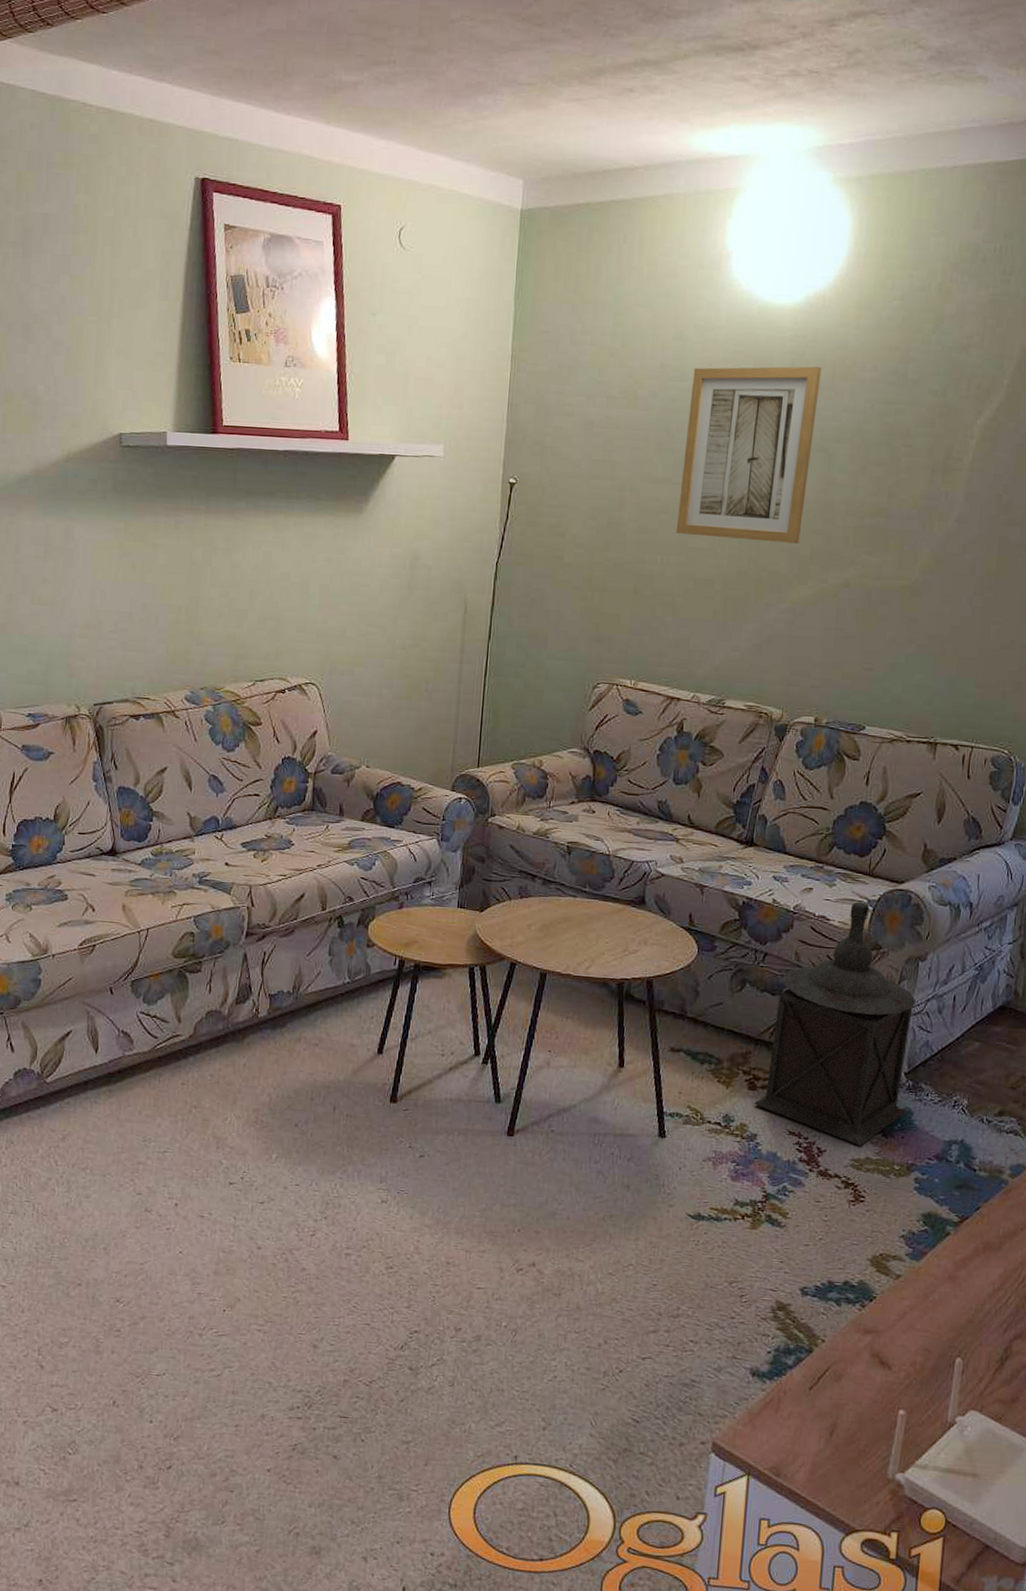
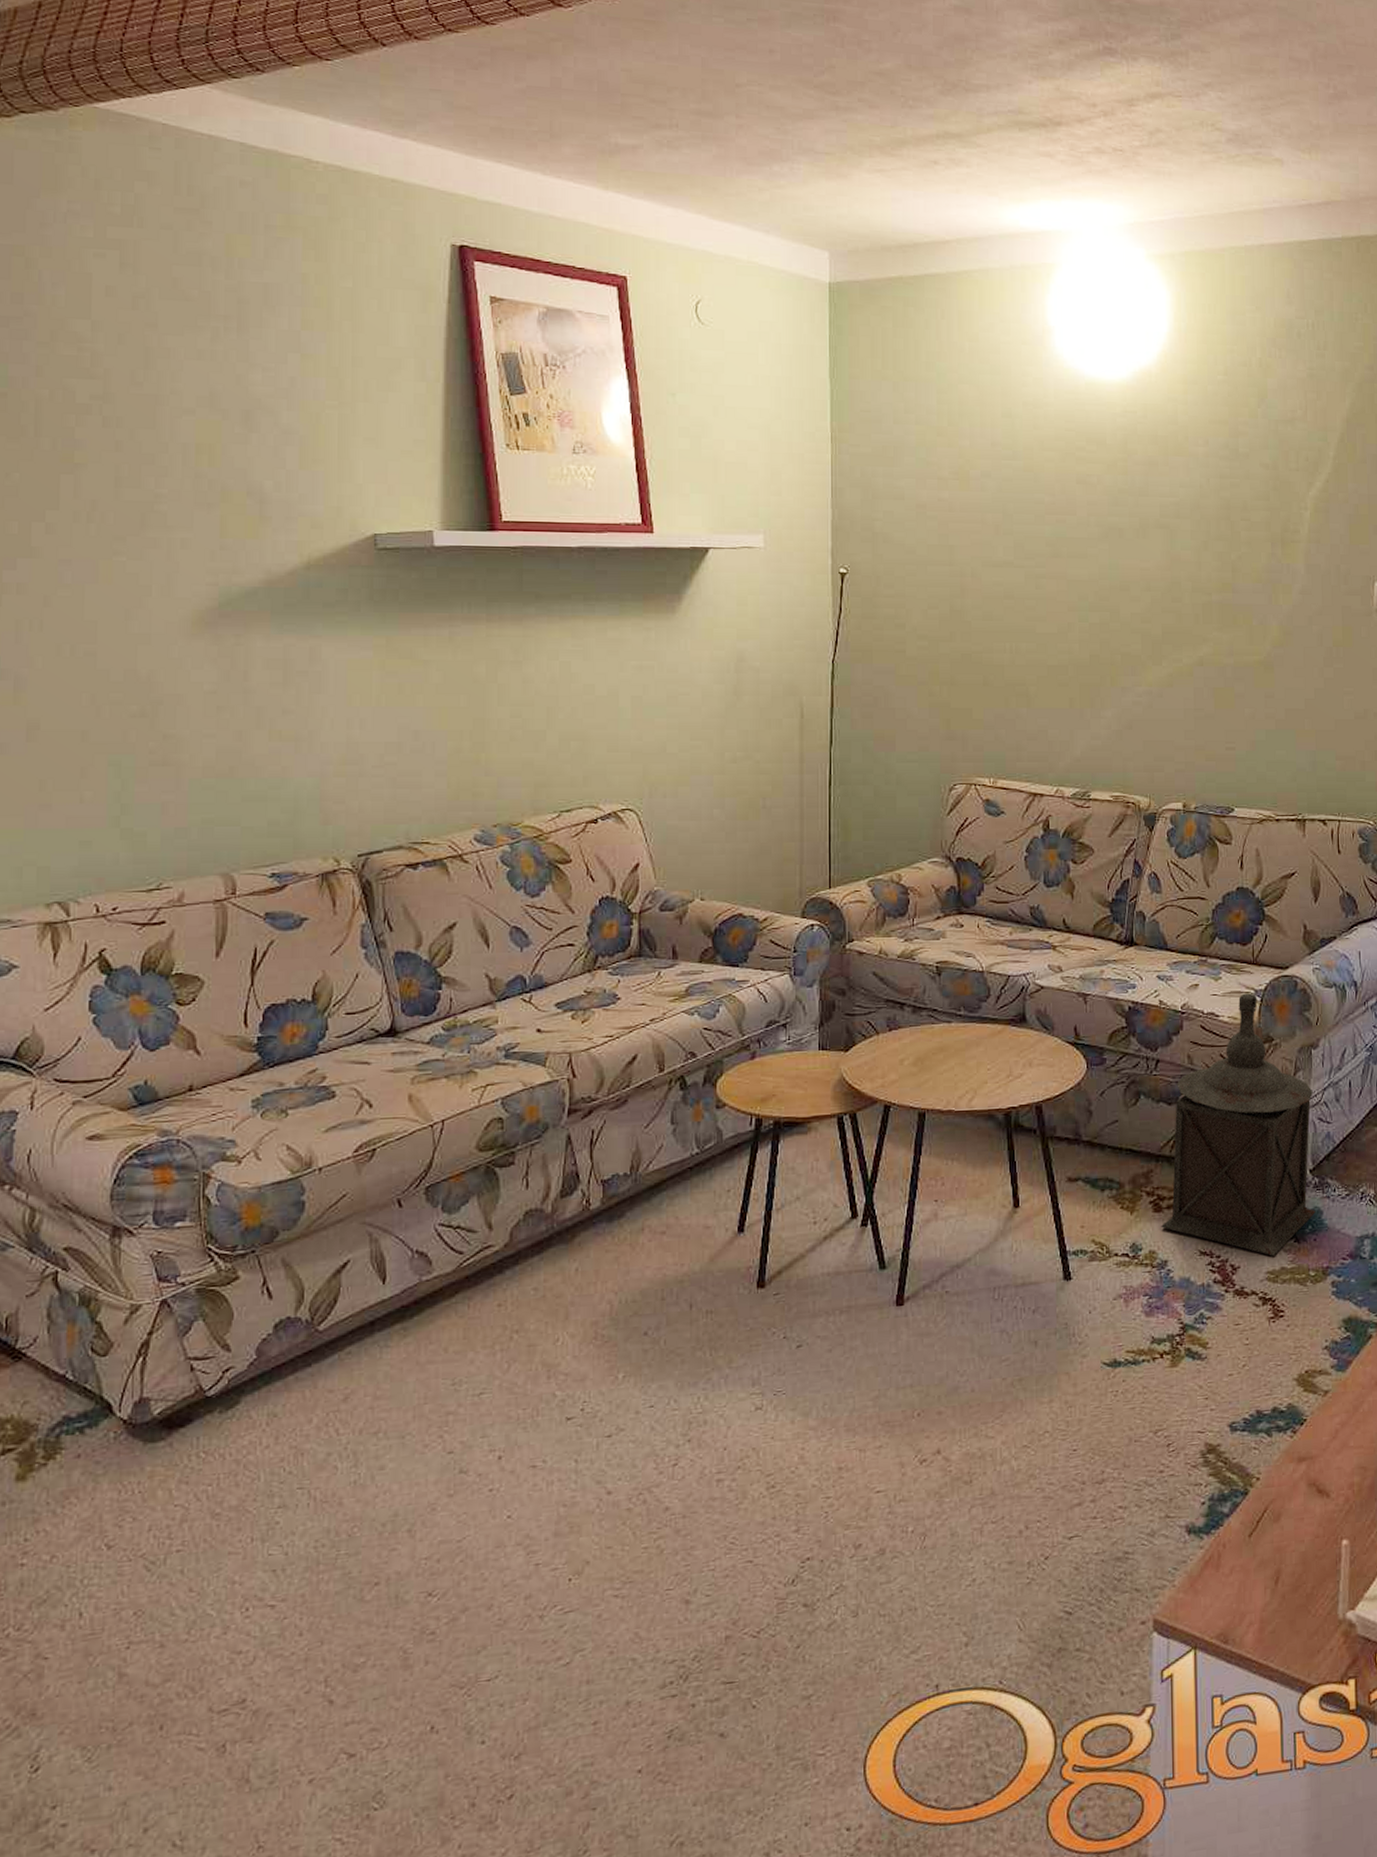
wall art: present [675,366,822,544] -> none [1022,442,1155,623]

